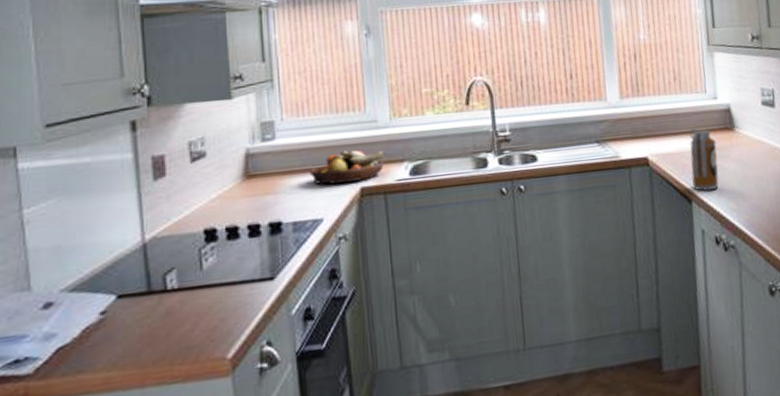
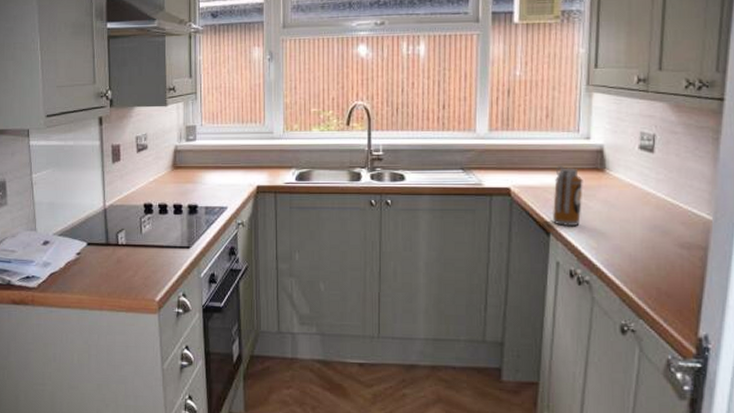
fruit bowl: present [309,150,386,185] -> none [219,155,278,180]

